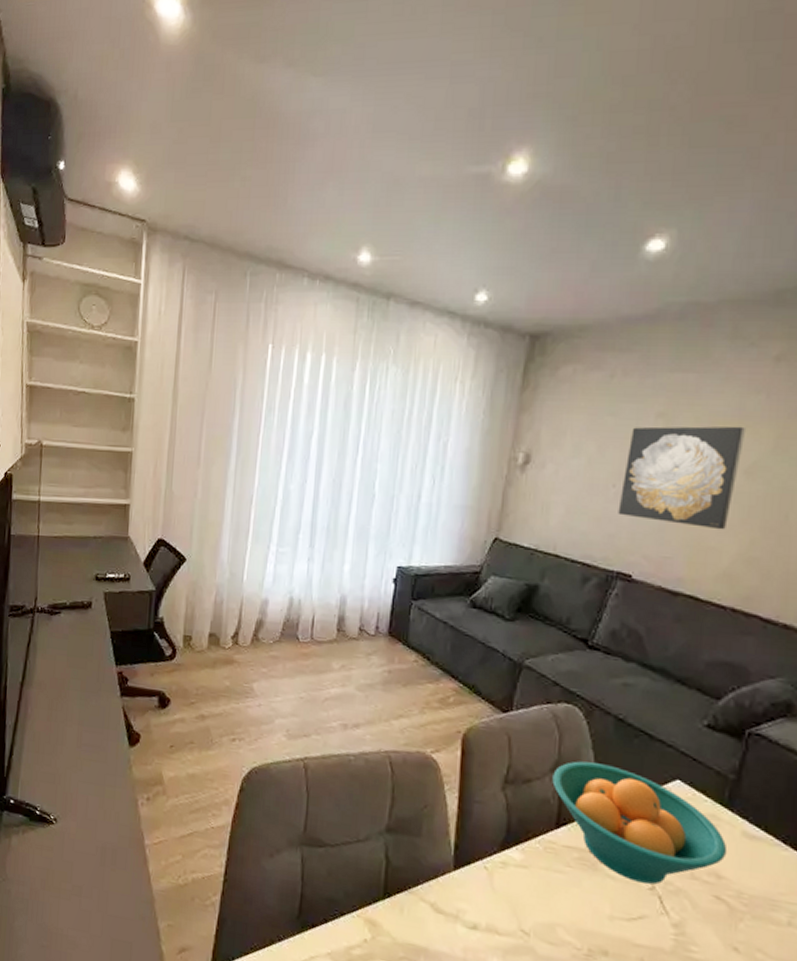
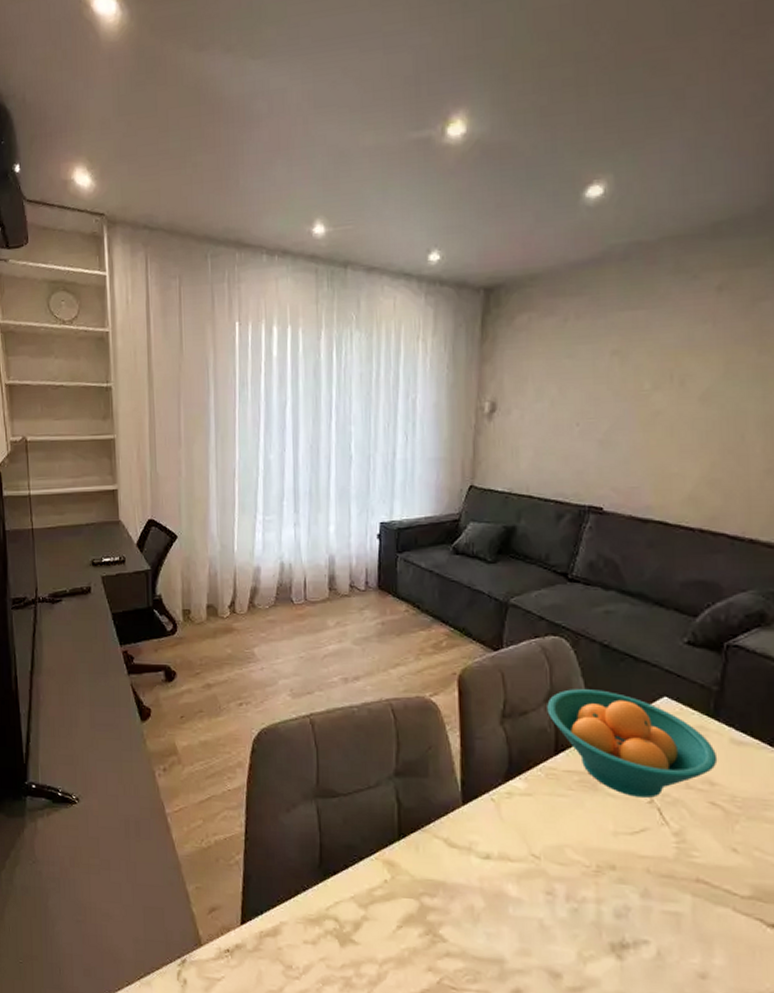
wall art: present [618,426,747,530] -> none [583,356,697,457]

